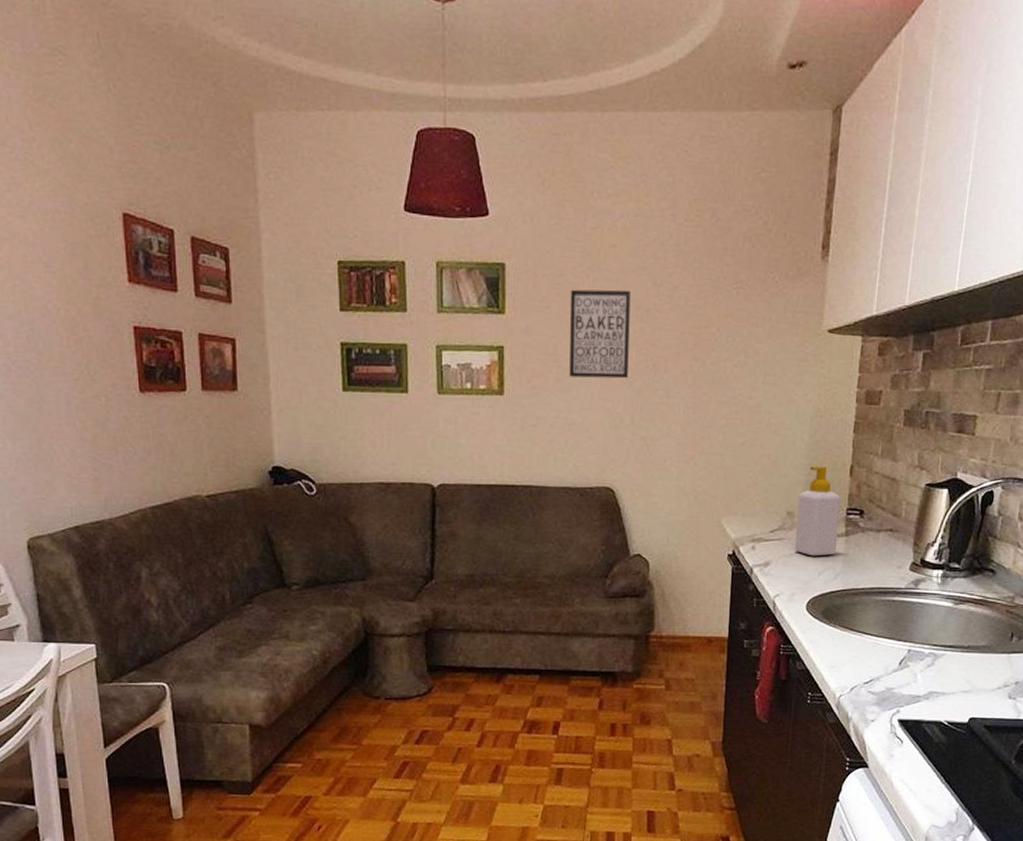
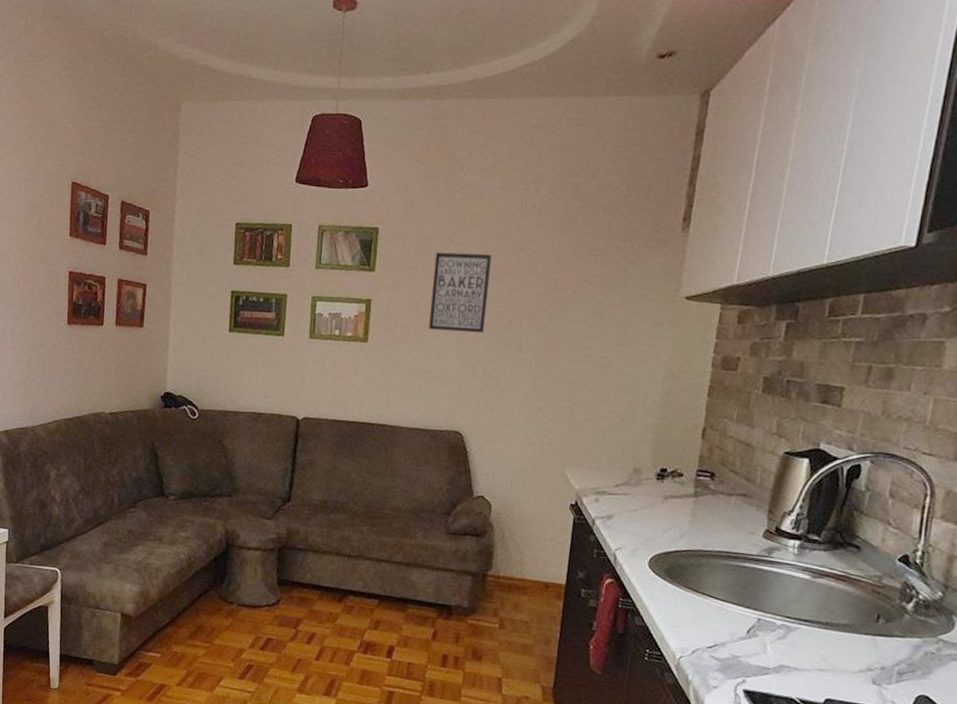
soap bottle: present [794,466,841,557] -> none [639,425,691,515]

